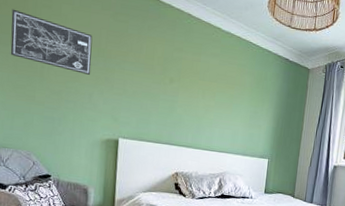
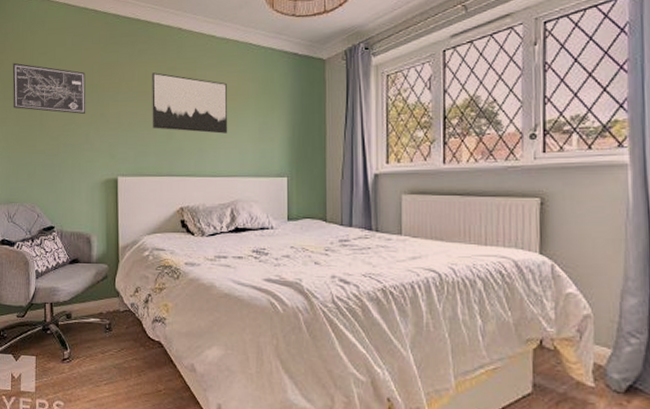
wall art: none [155,49,227,116] -> present [152,72,228,134]

